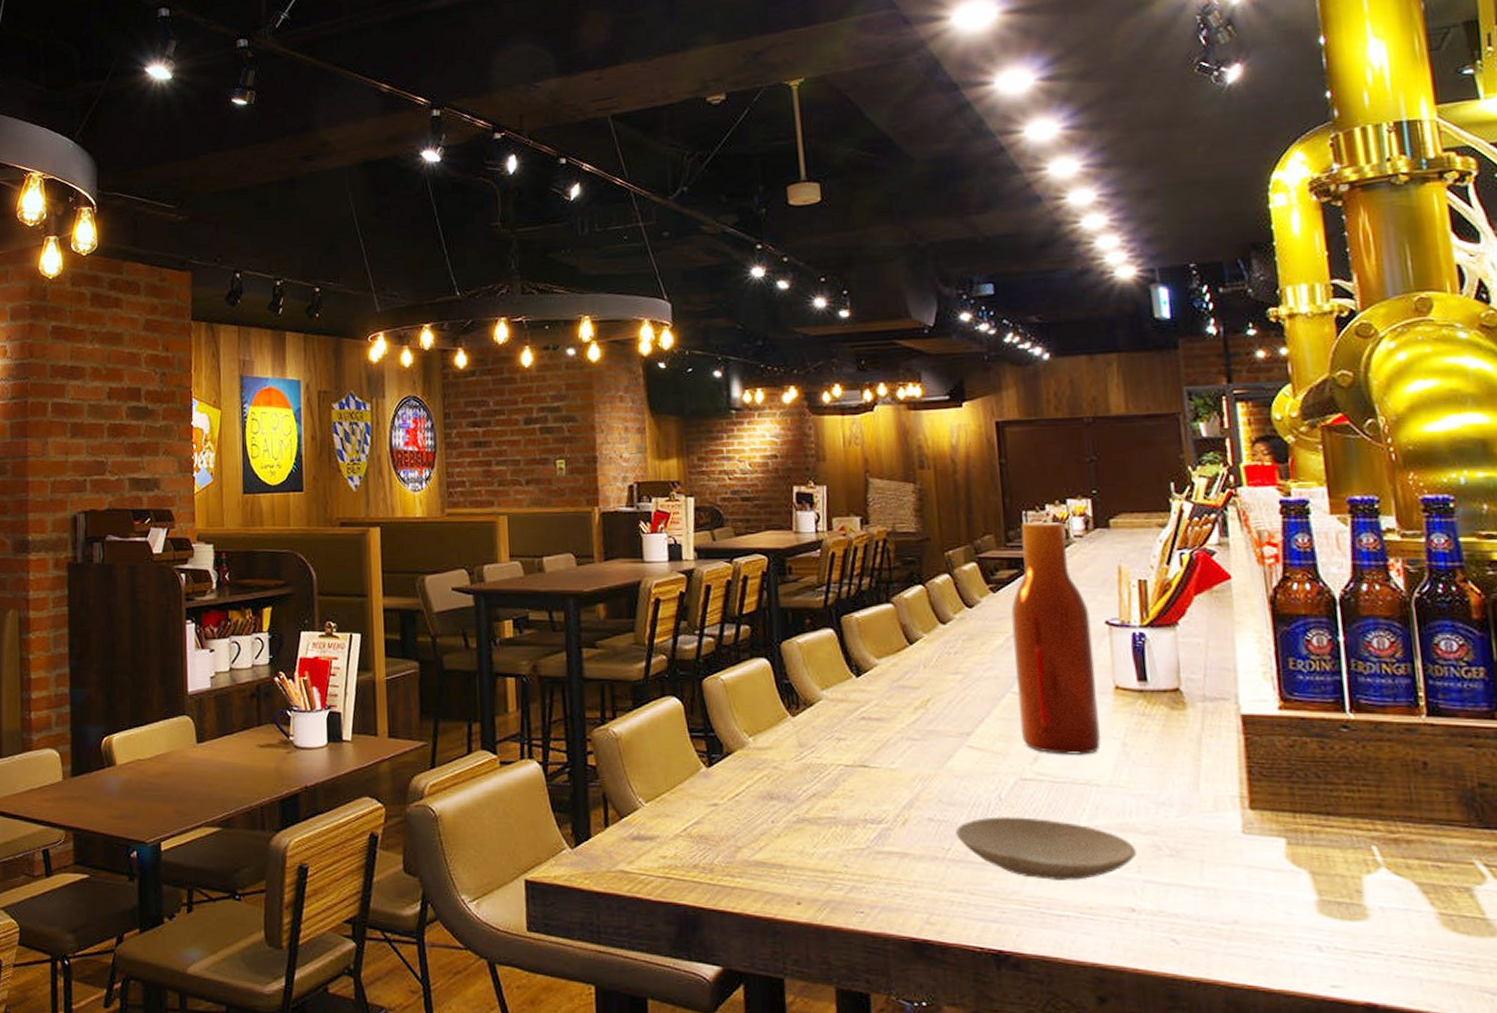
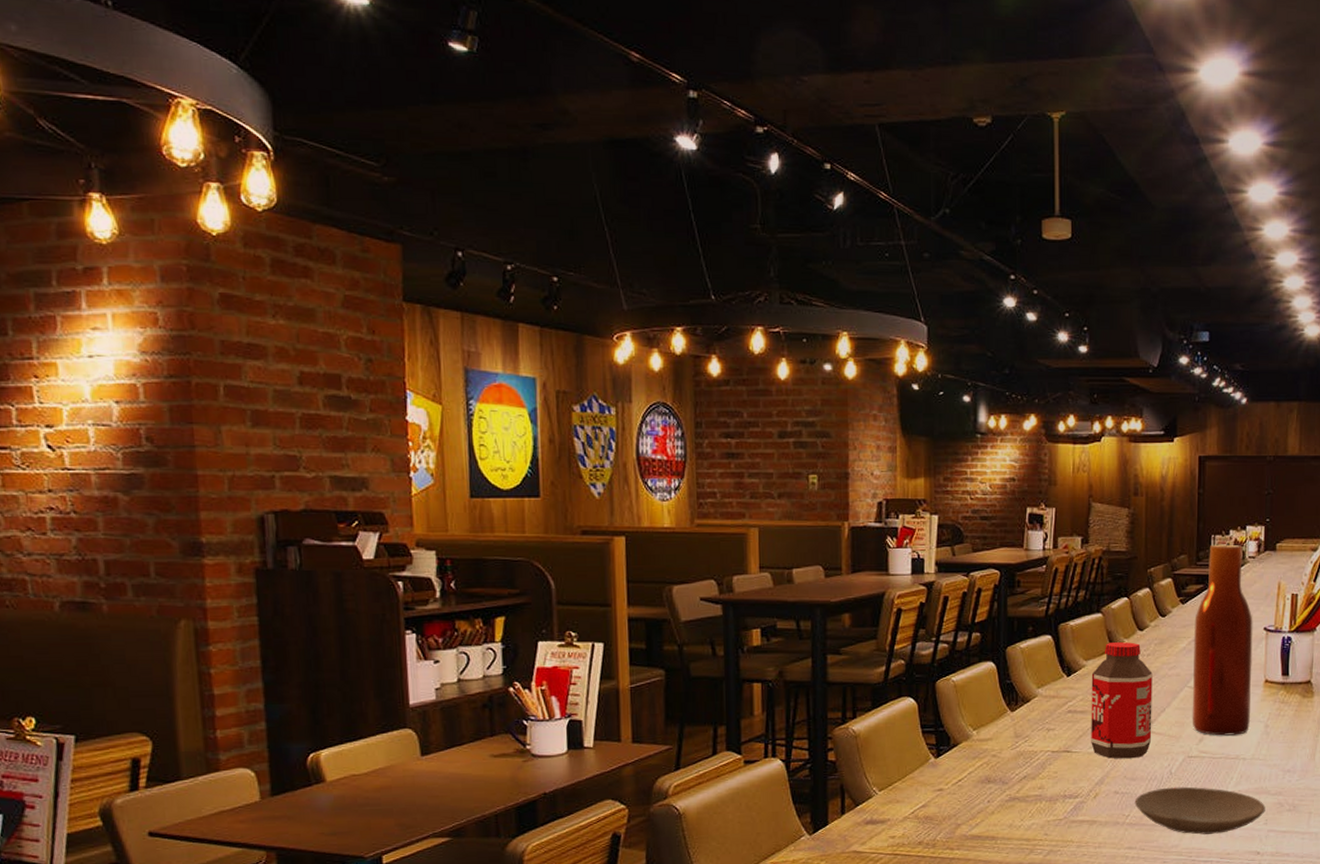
bottle: none [886,637,971,779] -> present [1091,642,1153,759]

